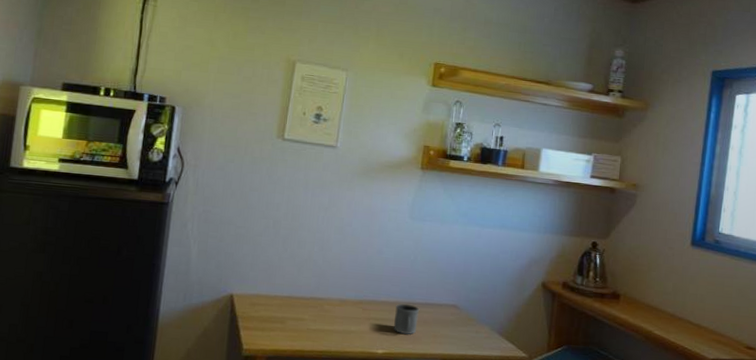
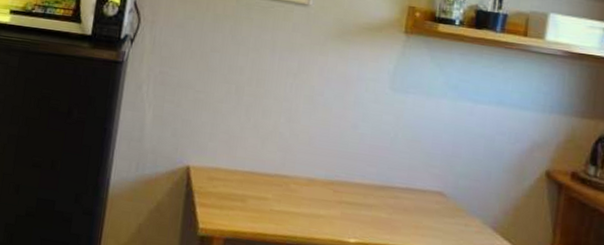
mug: present [393,303,420,335] -> none [368,187,400,224]

